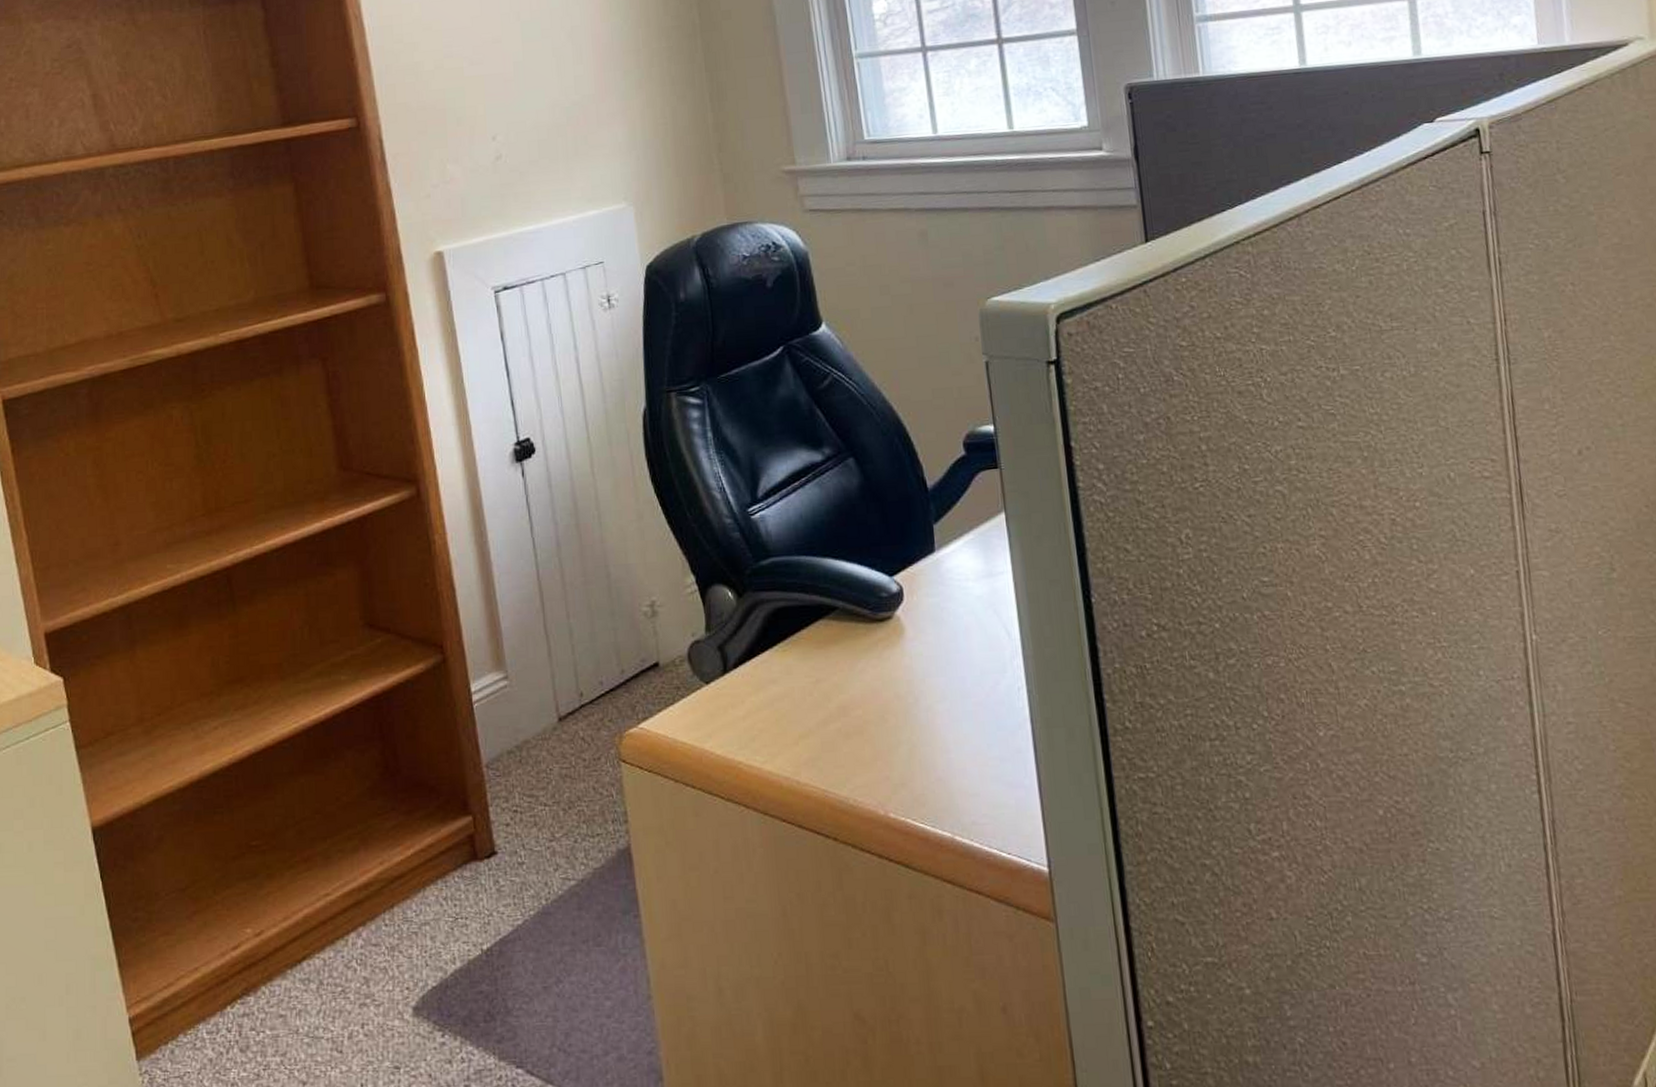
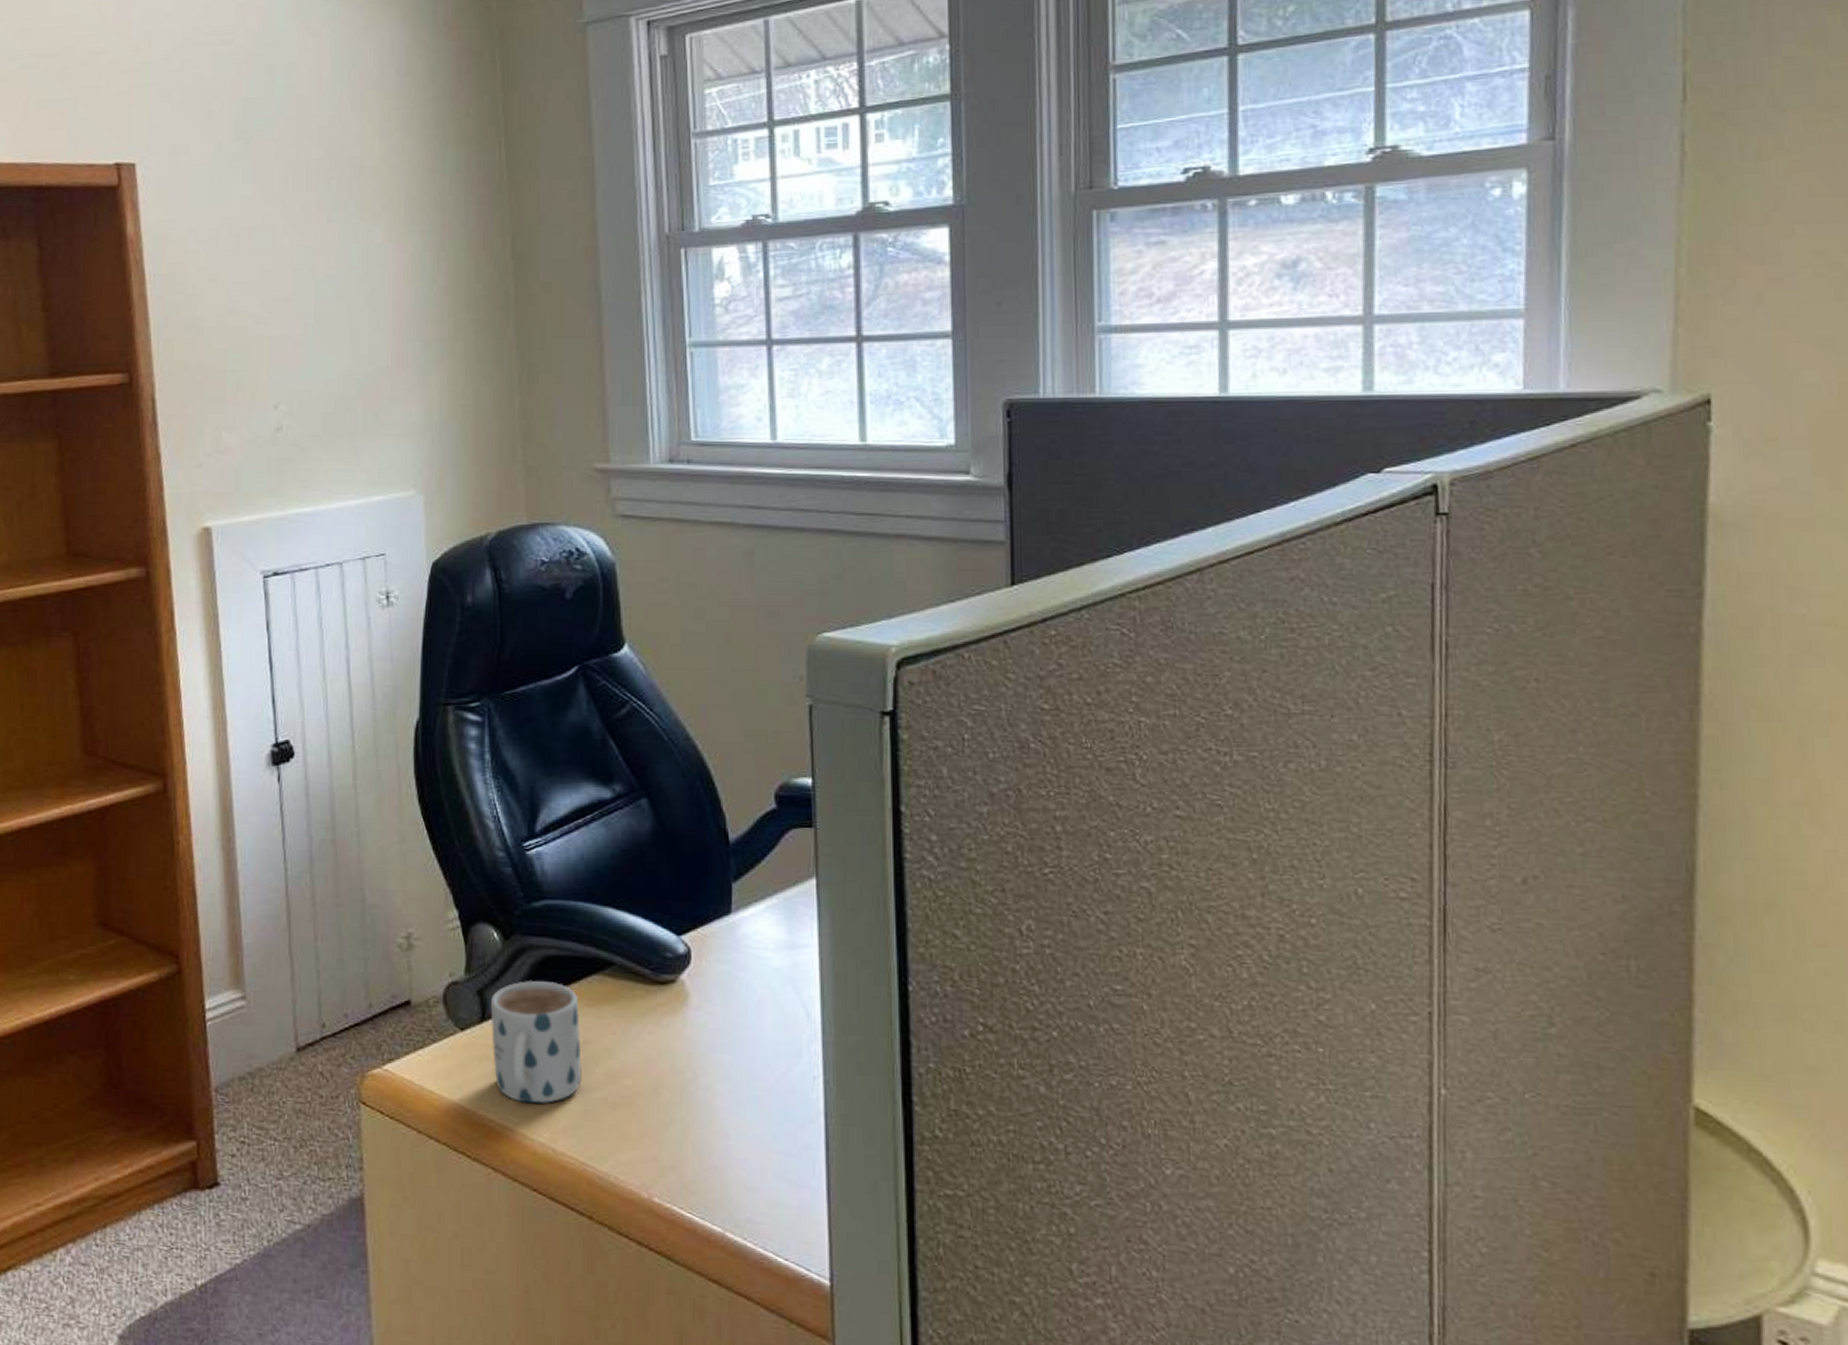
mug: none [730,630,817,743] -> present [490,981,582,1104]

